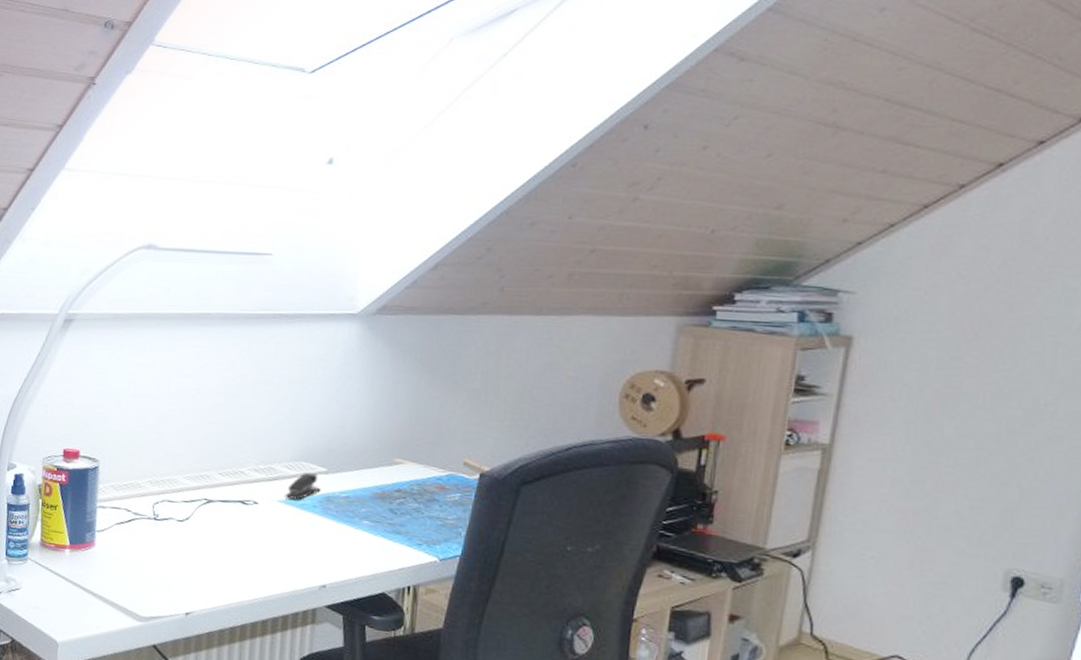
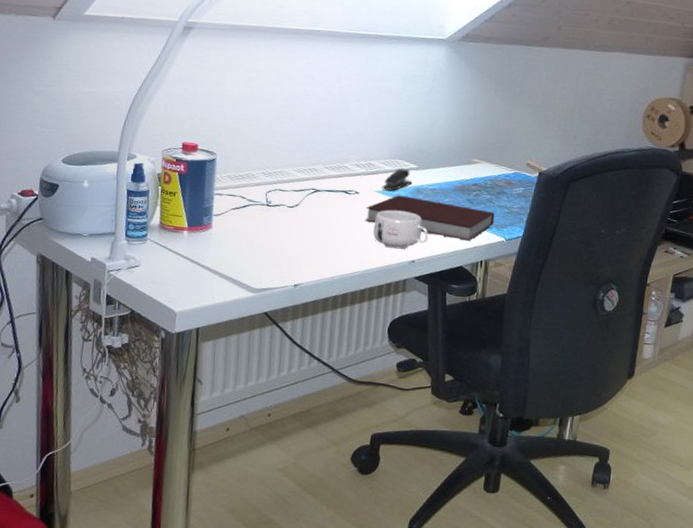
notebook: none [265,505,425,562] -> present [364,195,495,241]
mug: none [275,523,342,571] -> present [373,210,428,249]

